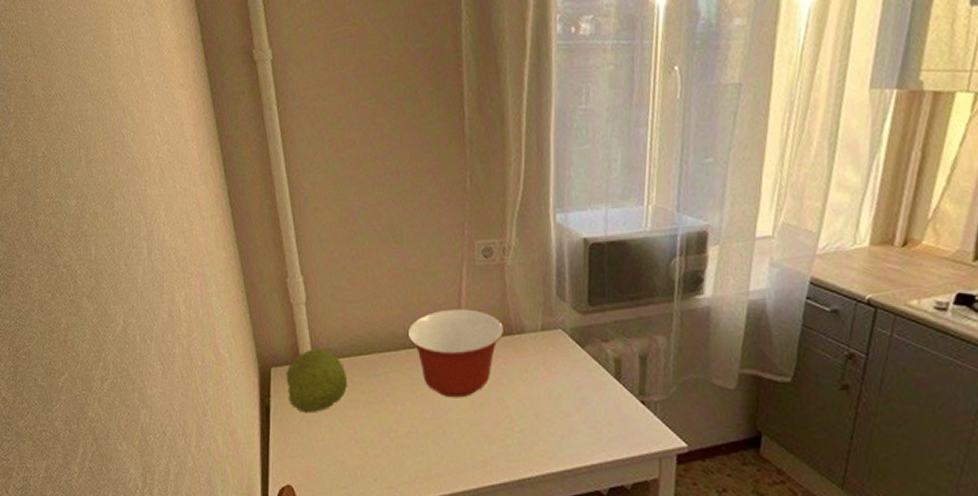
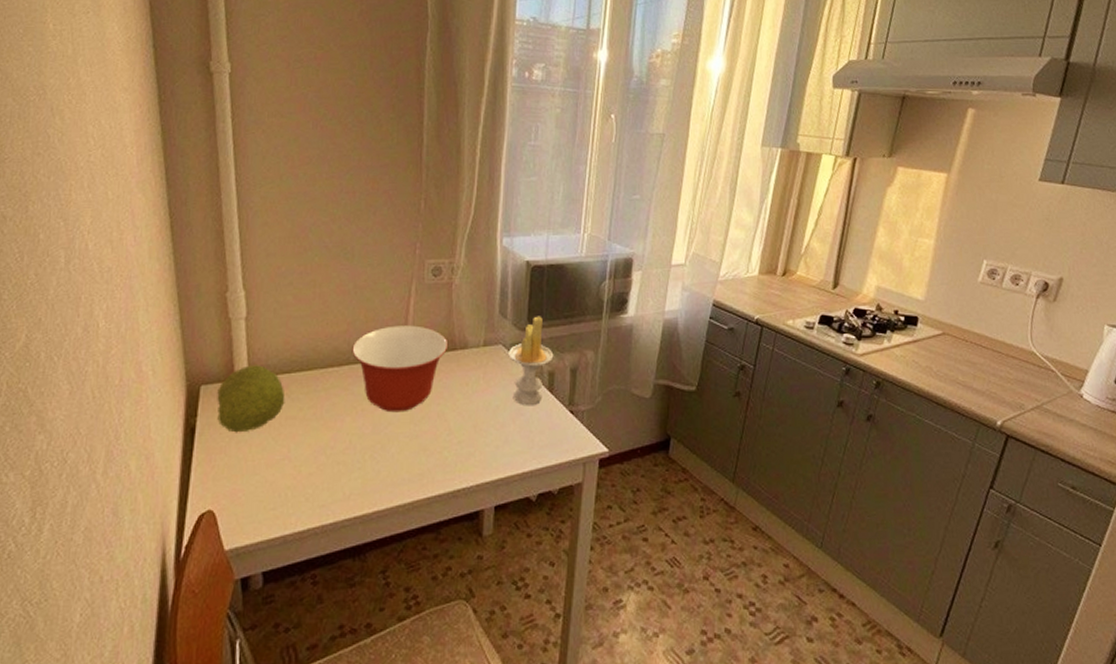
candle: none [569,298,620,394] -> present [508,316,554,405]

